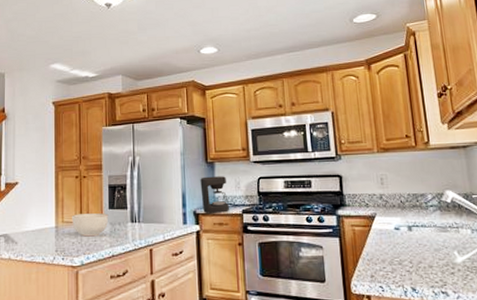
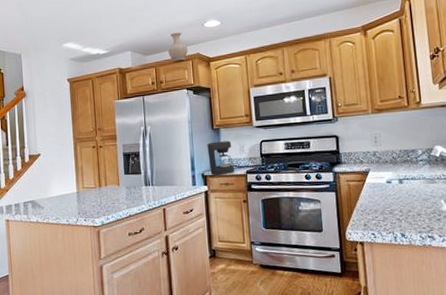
bowl: present [72,212,109,237] -> none [91,178,125,200]
vase: none [161,58,182,89] -> present [168,32,188,63]

